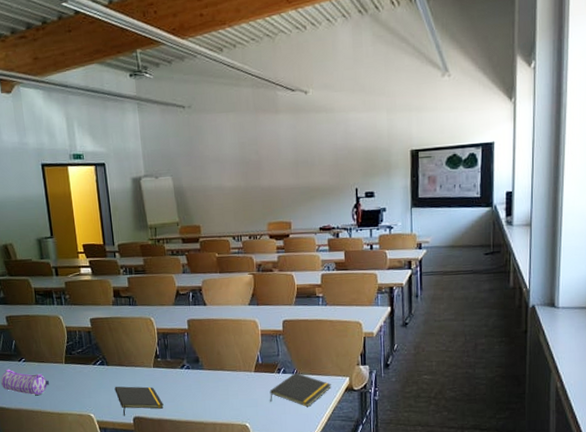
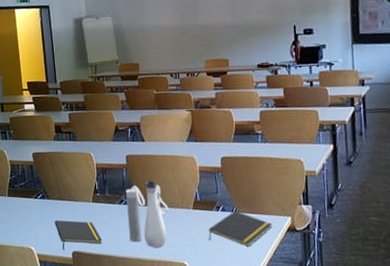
water bottle: none [187,345,231,411] -> present [126,181,169,247]

